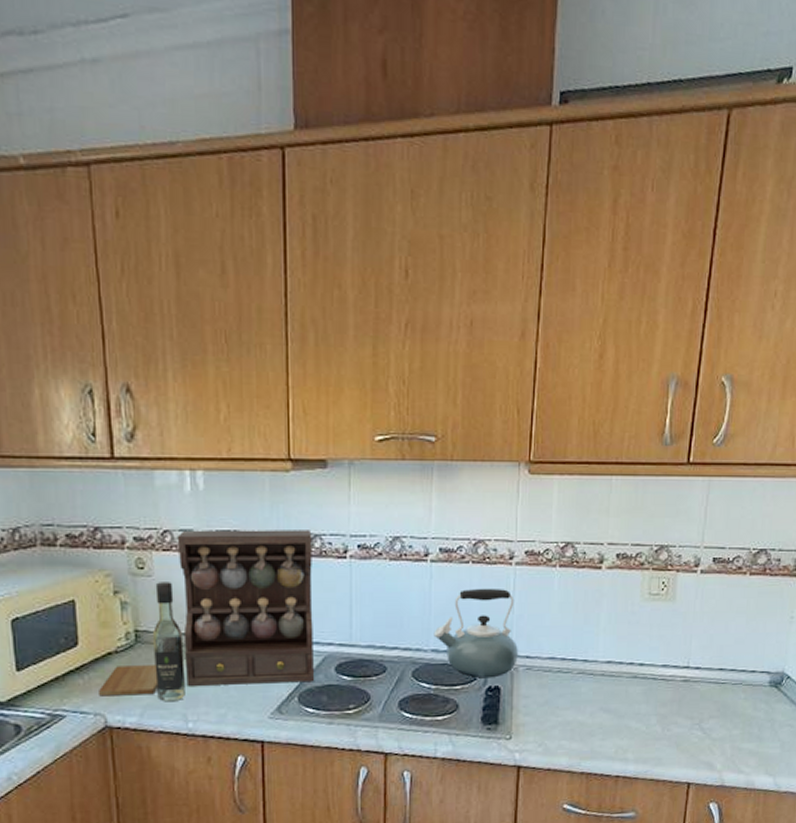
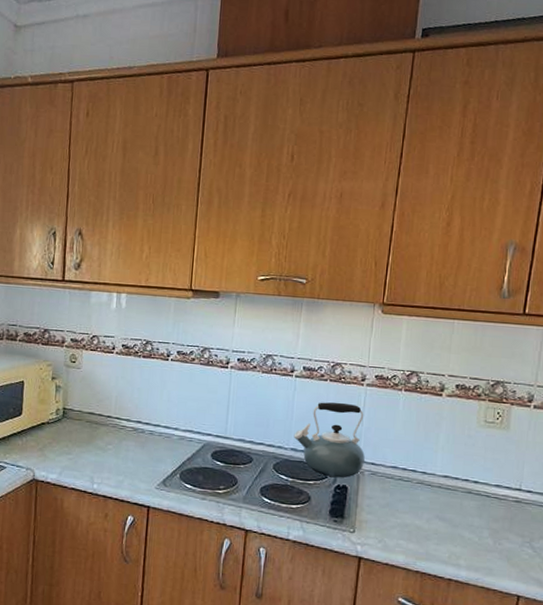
cutting board: present [99,665,157,697] -> none [32,434,76,459]
bottle: present [152,582,185,702] -> none [73,373,98,466]
spice rack: present [177,530,314,686] -> none [96,336,203,464]

